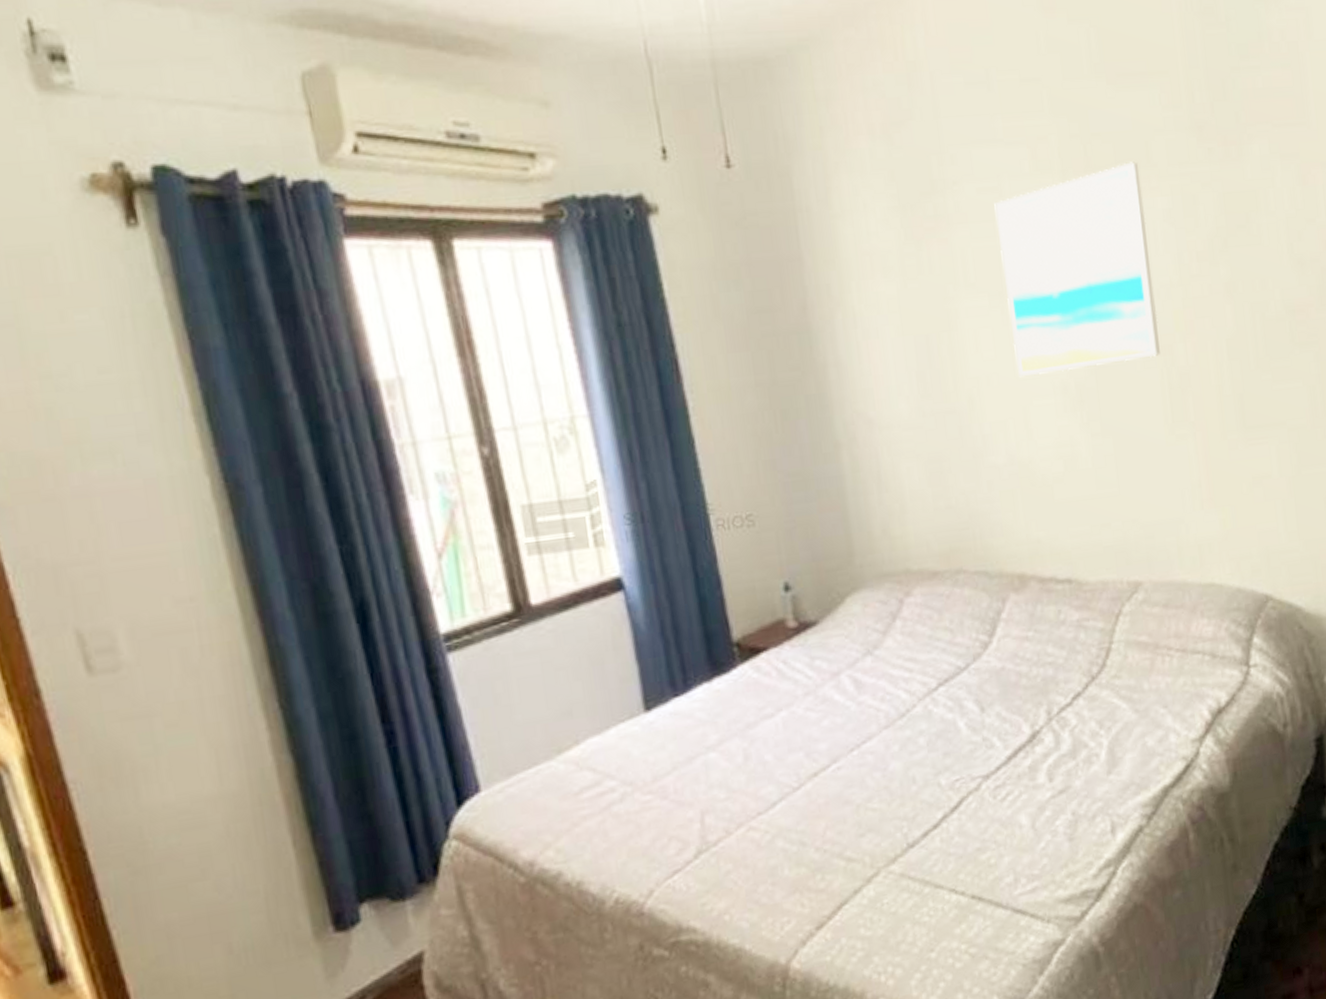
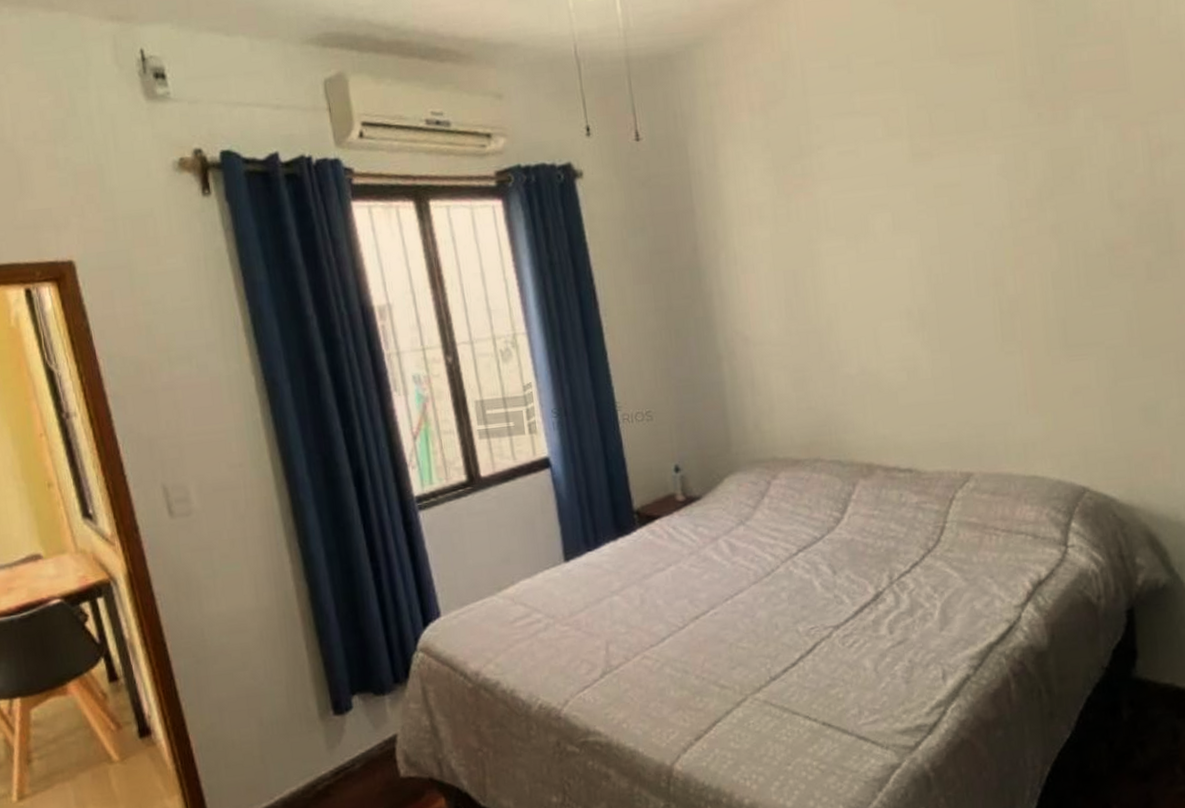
wall art: present [994,161,1160,378] -> none [852,126,993,304]

